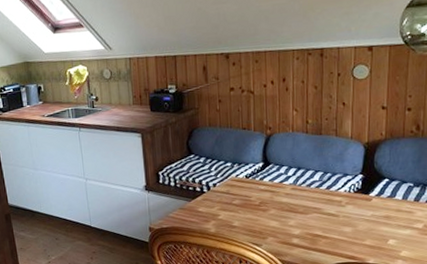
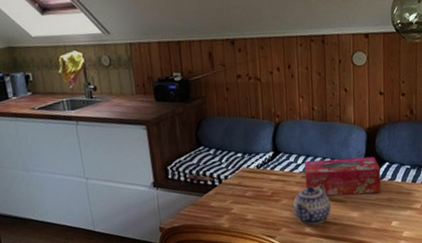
teapot: none [280,197,321,237] -> present [292,184,331,226]
tissue box: none [294,172,379,210] -> present [304,156,381,196]

